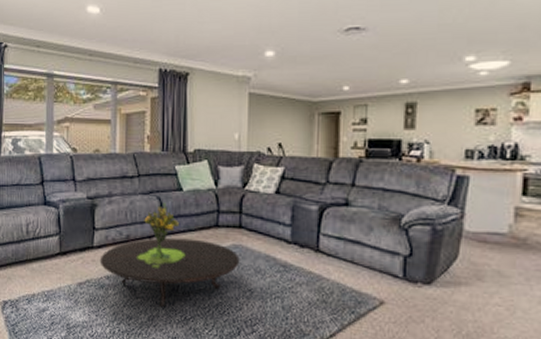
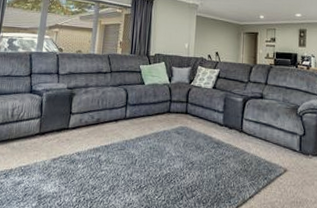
table: present [100,237,240,308] -> none [73,121,185,179]
bouquet: present [137,203,186,268] -> none [104,93,144,146]

